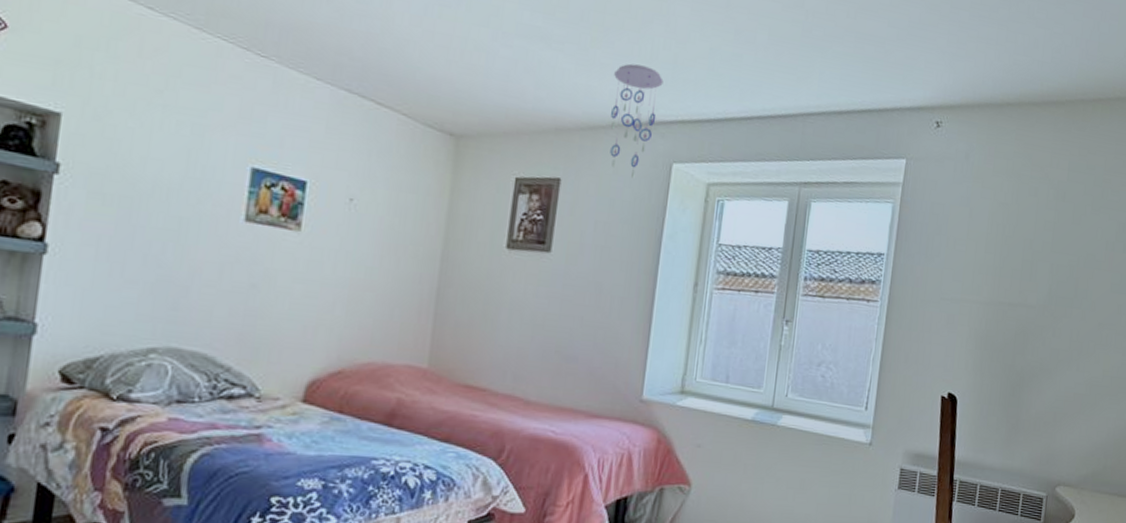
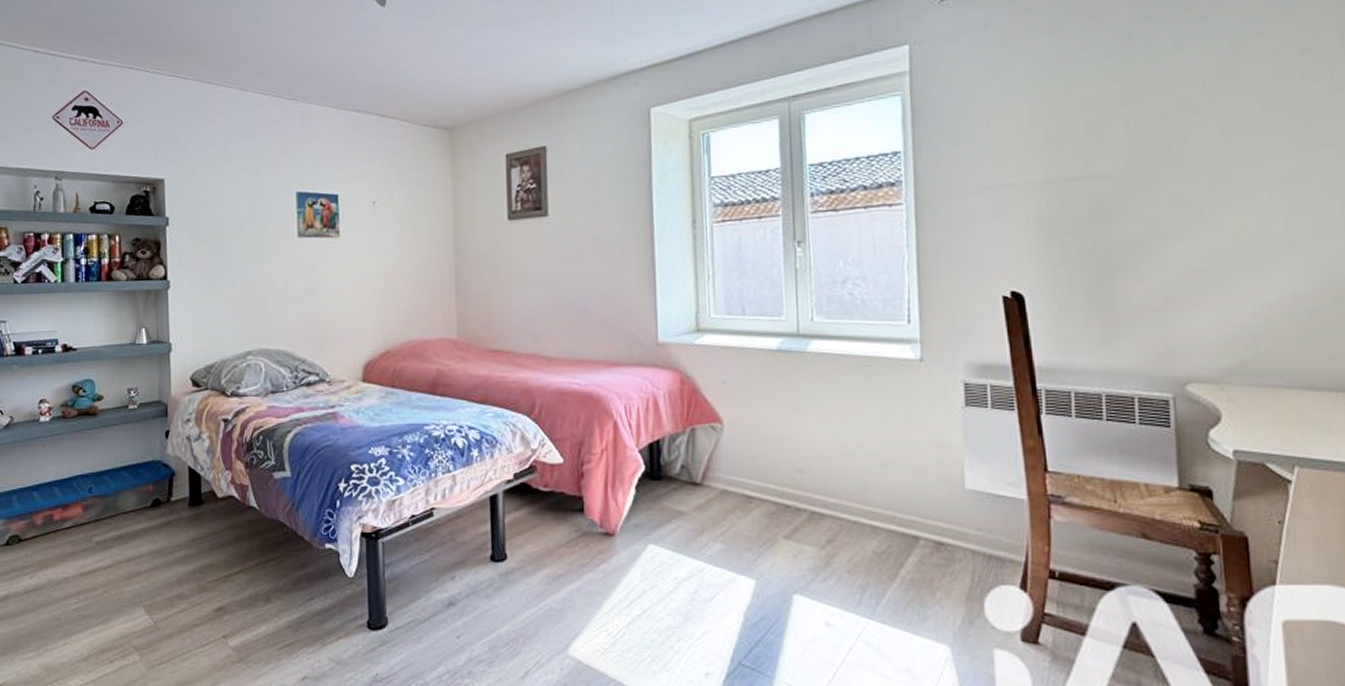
ceiling mobile: present [610,63,663,179] -> none [580,22,628,131]

